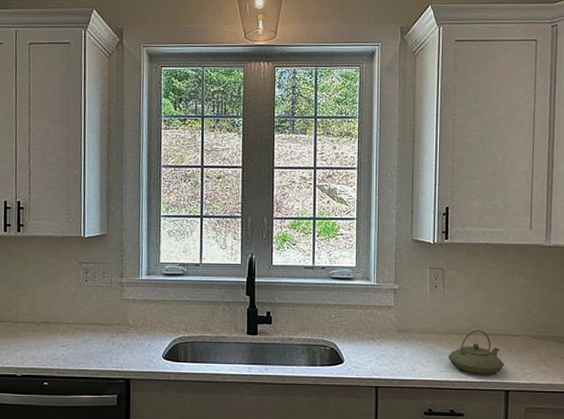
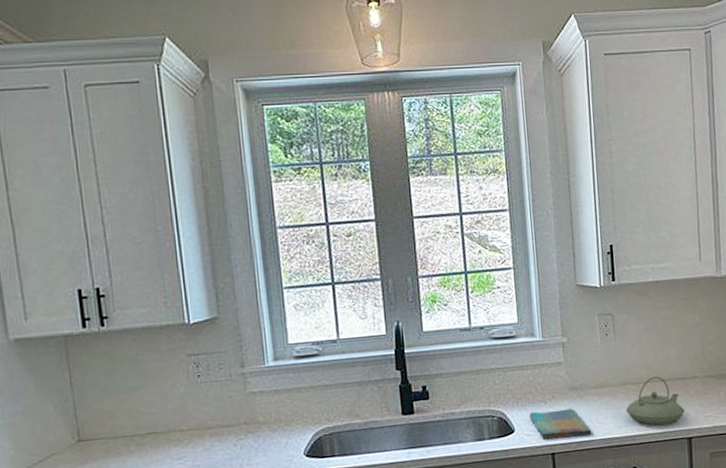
dish towel: none [359,347,414,374] -> present [529,408,592,439]

